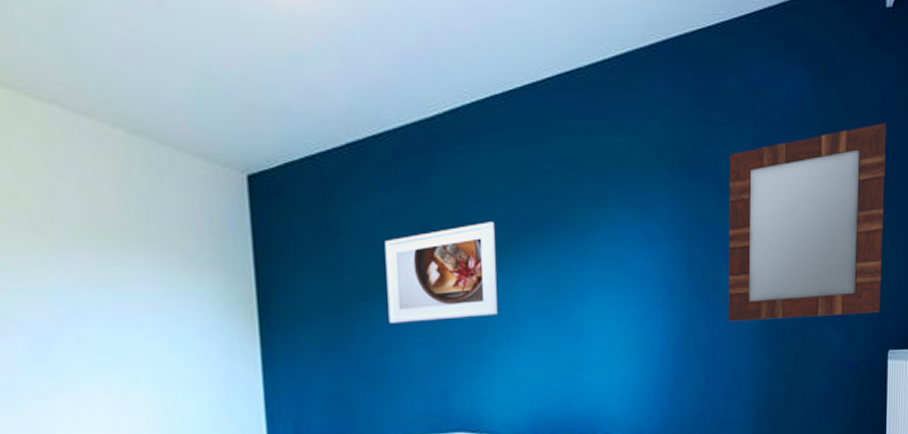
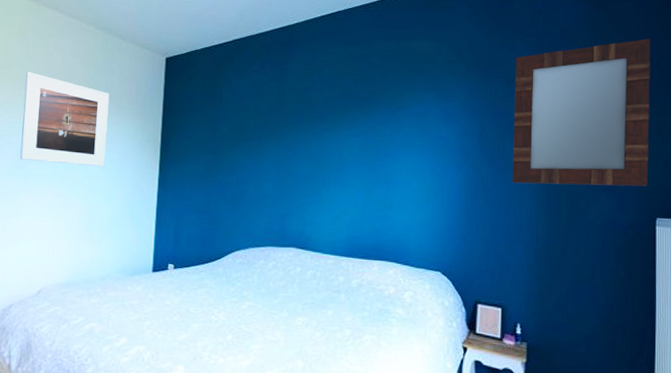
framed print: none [22,208,176,348] -> present [20,72,110,167]
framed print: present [384,222,498,324] -> none [249,96,332,164]

